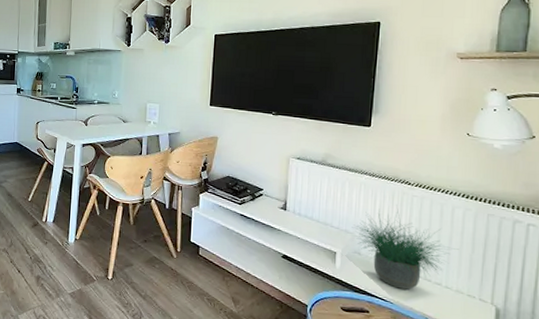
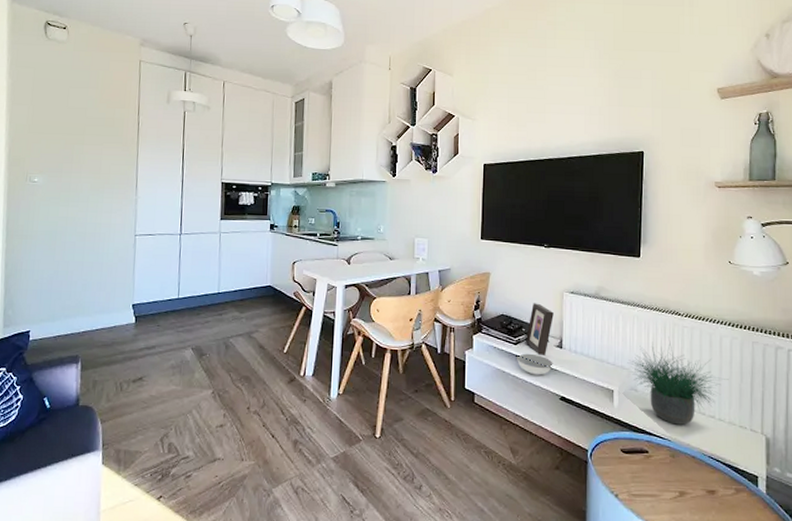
bowl: none [241,213,277,234] -> present [517,353,553,375]
picture frame: none [249,167,279,217] -> present [525,303,554,356]

